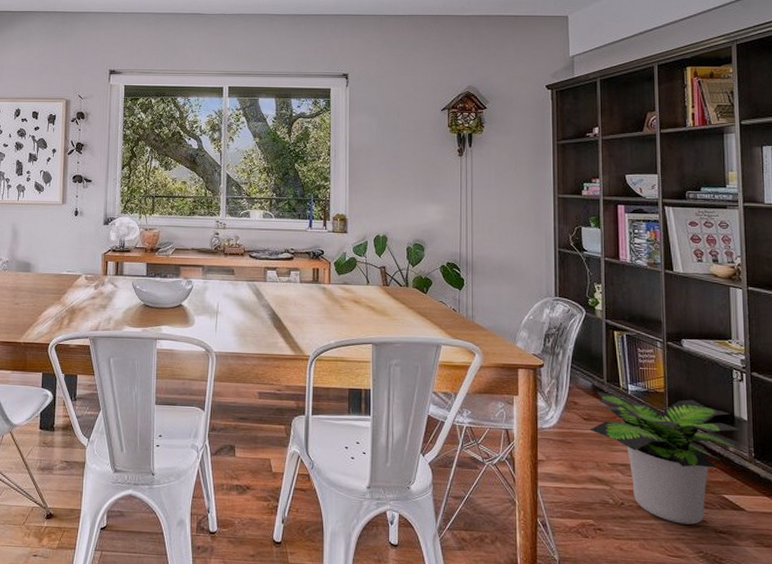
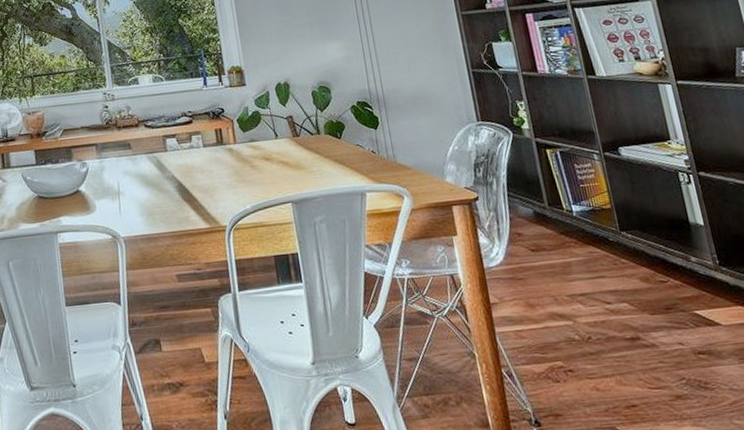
potted plant: present [589,391,742,525] -> none [539,211,705,351]

